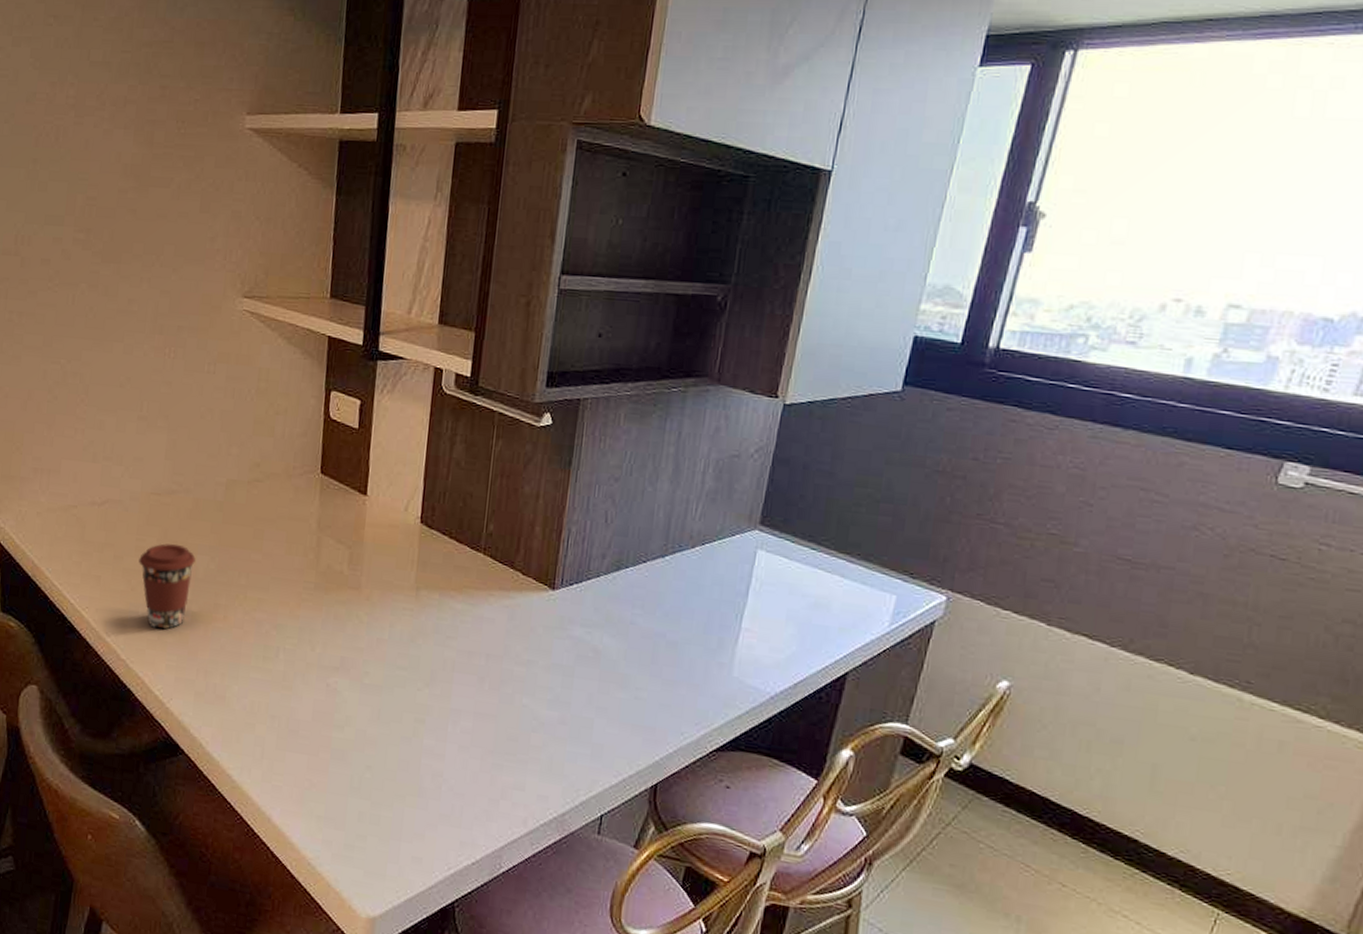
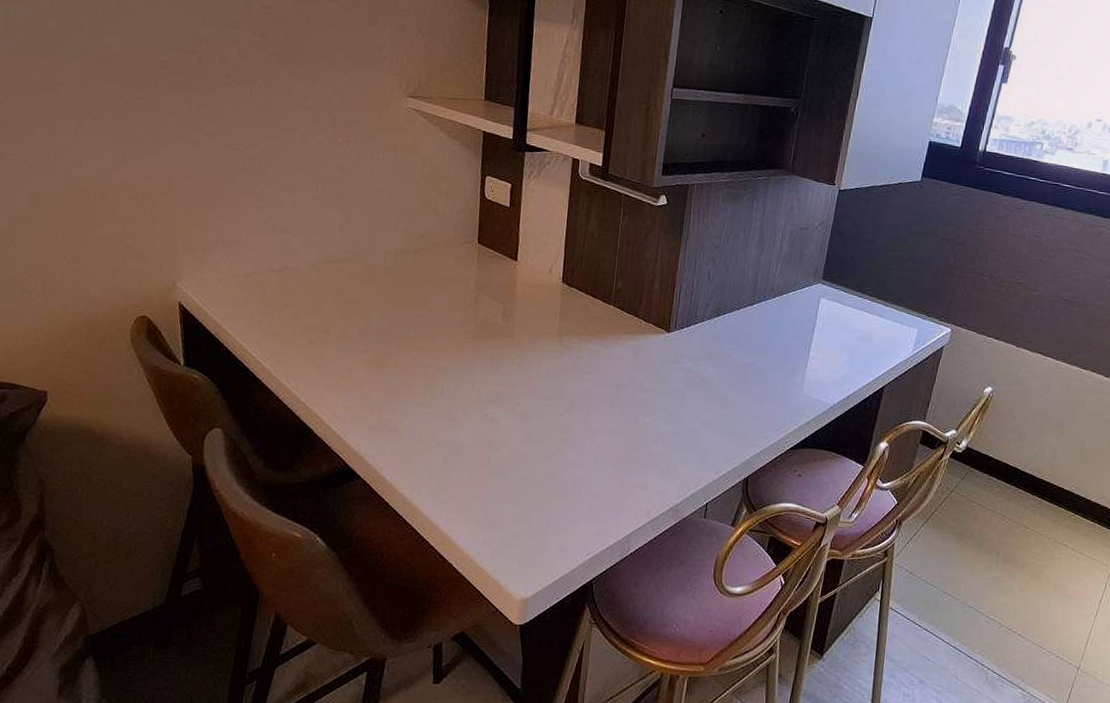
coffee cup: present [139,543,196,630] -> none [316,303,368,376]

